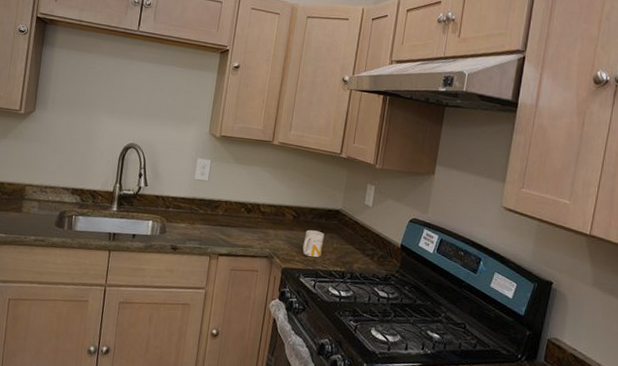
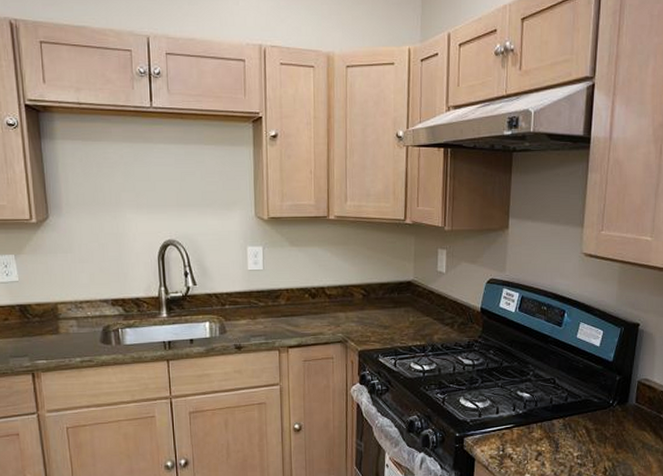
mug: present [302,230,325,258] -> none [377,306,399,335]

